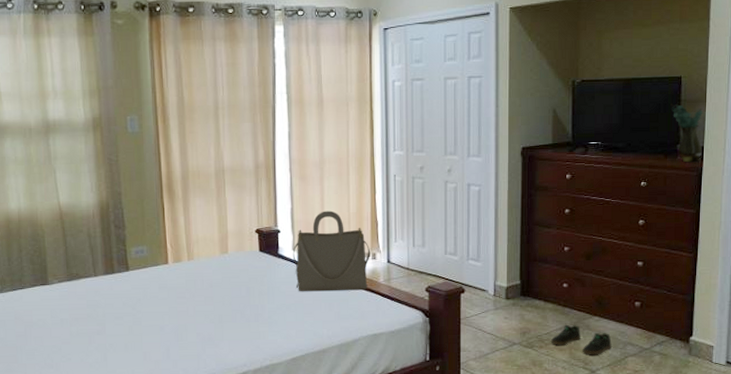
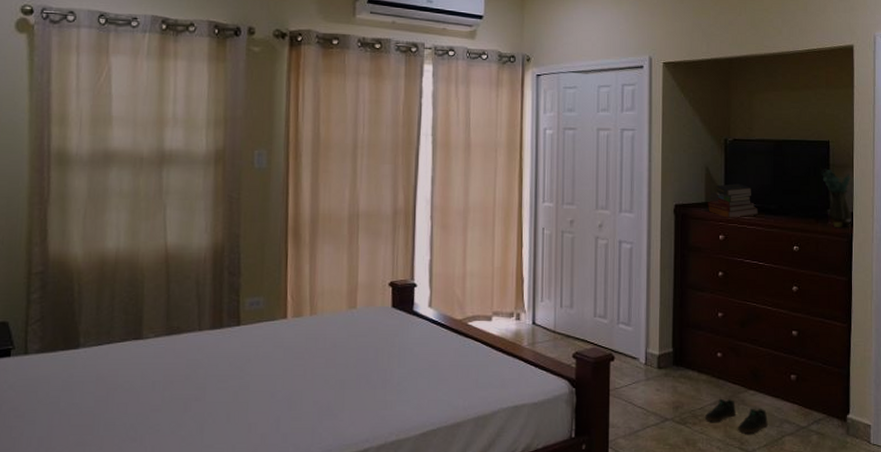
handbag: present [292,210,371,292] -> none [429,264,515,355]
books: none [554,124,606,158] -> present [707,183,758,218]

